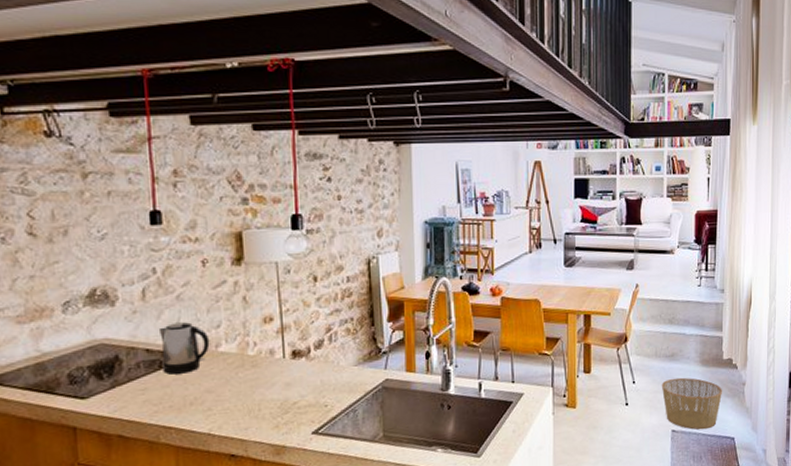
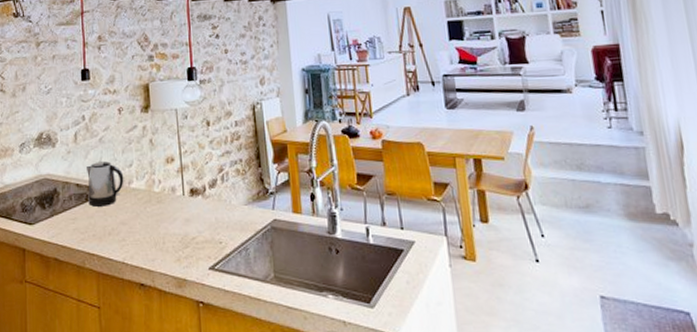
basket: present [661,377,723,430] -> none [577,233,663,298]

